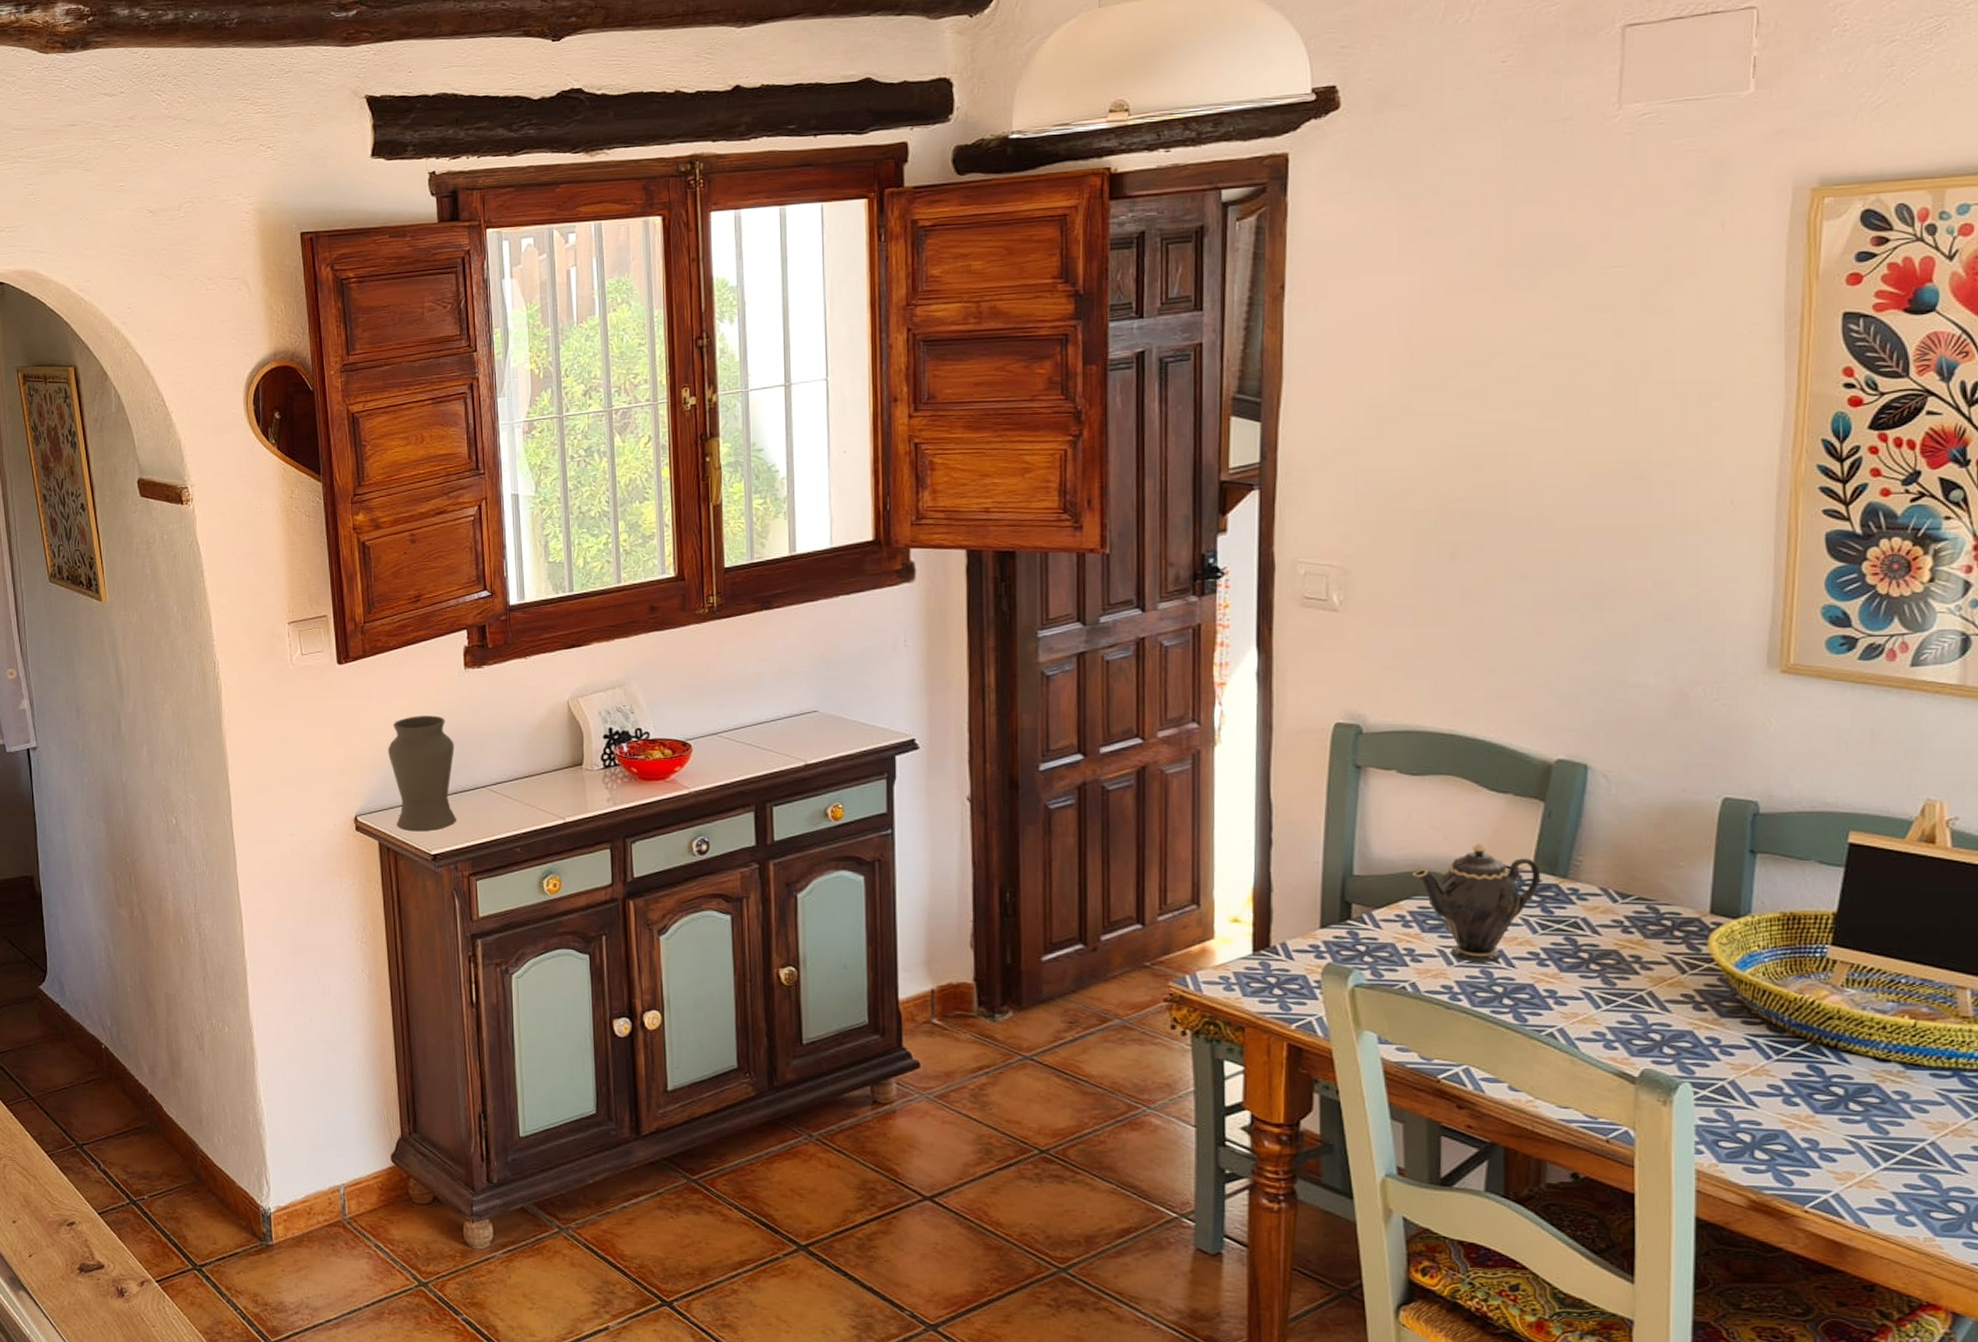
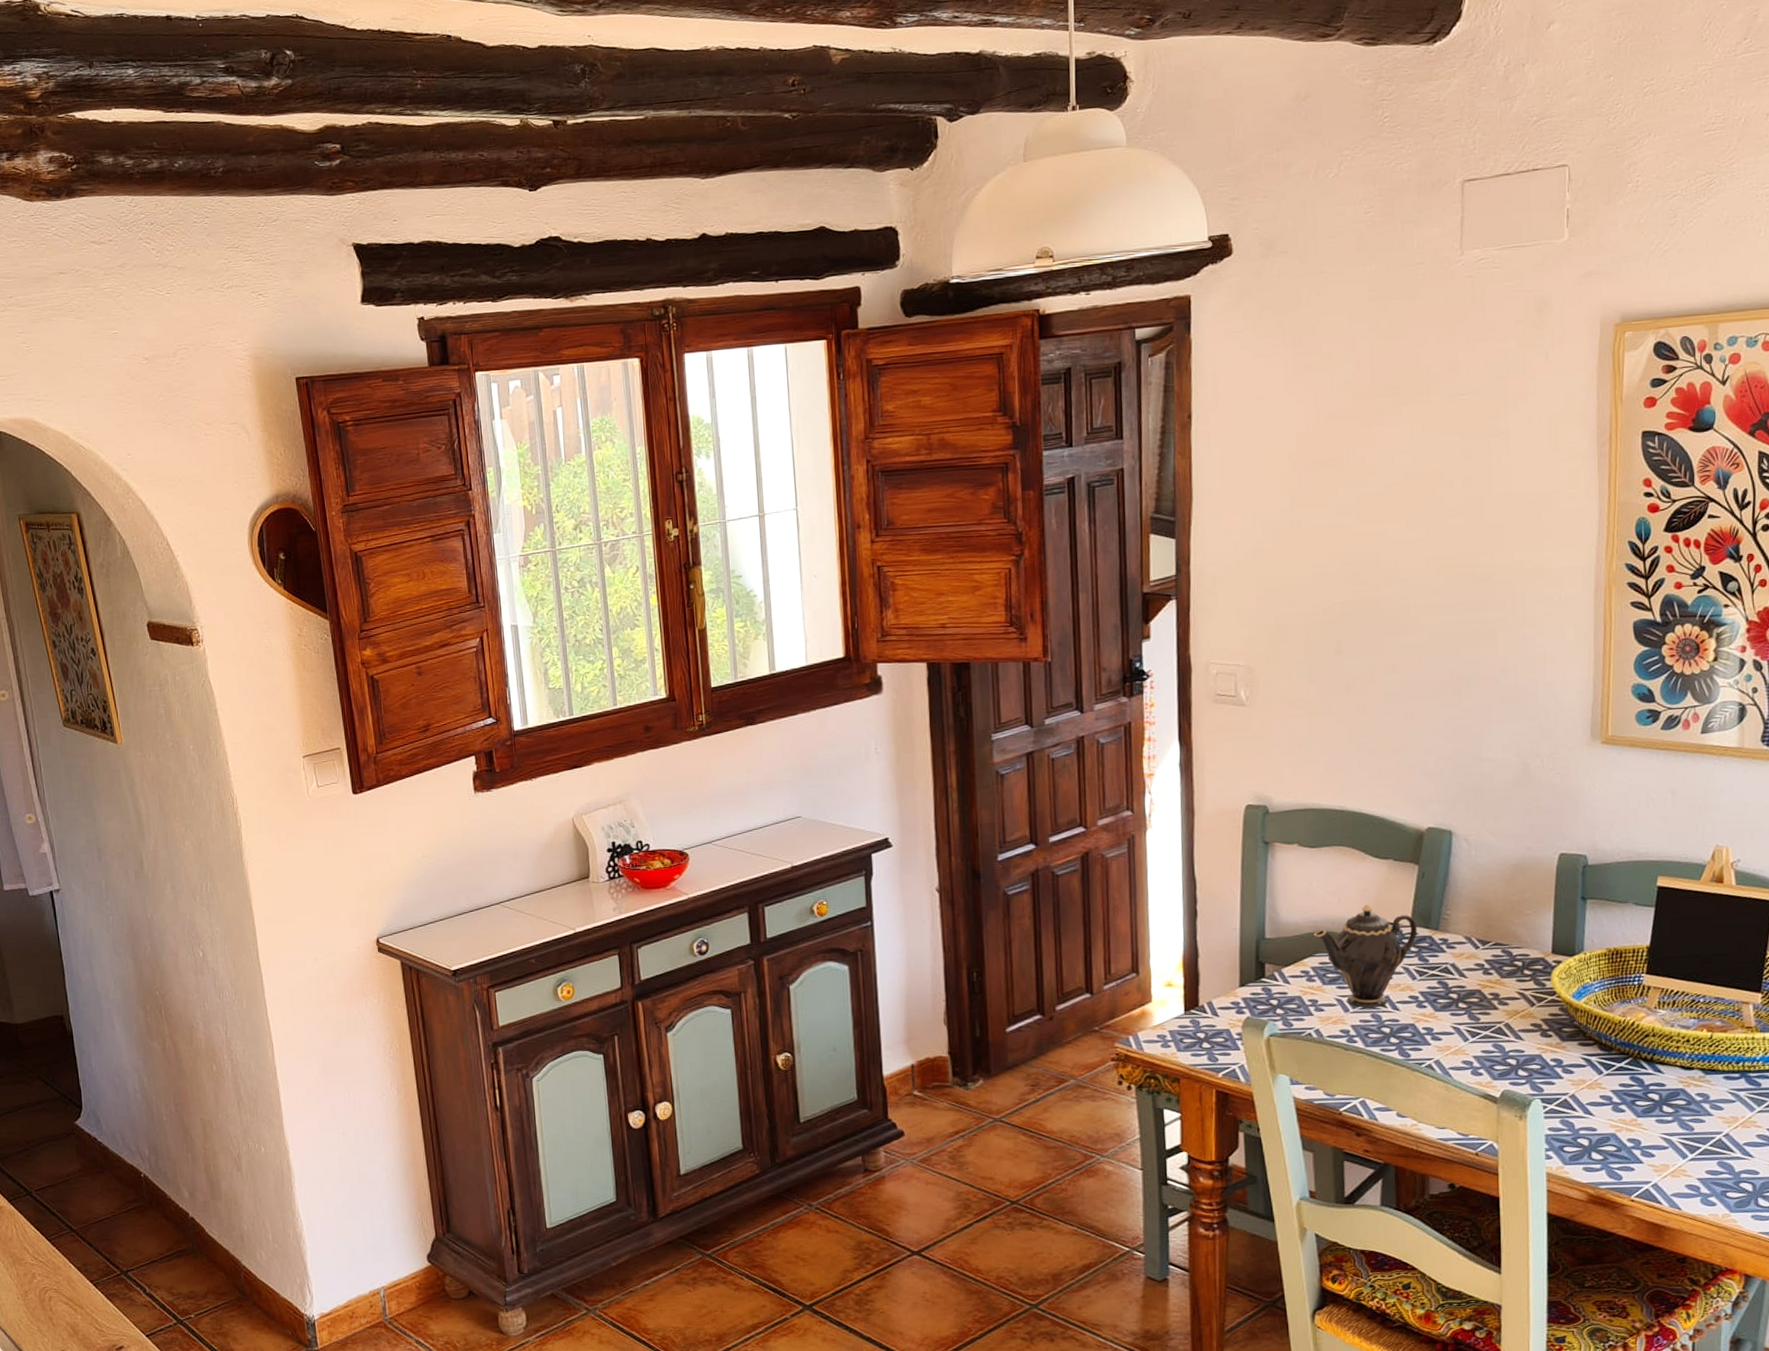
decorative vase: present [388,715,456,832] -> none [405,838,473,949]

